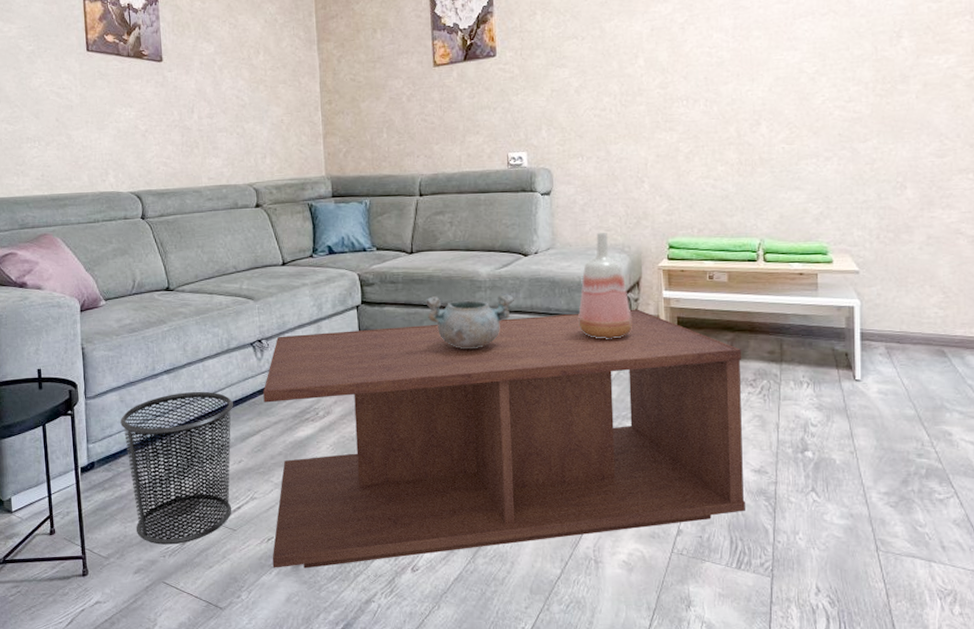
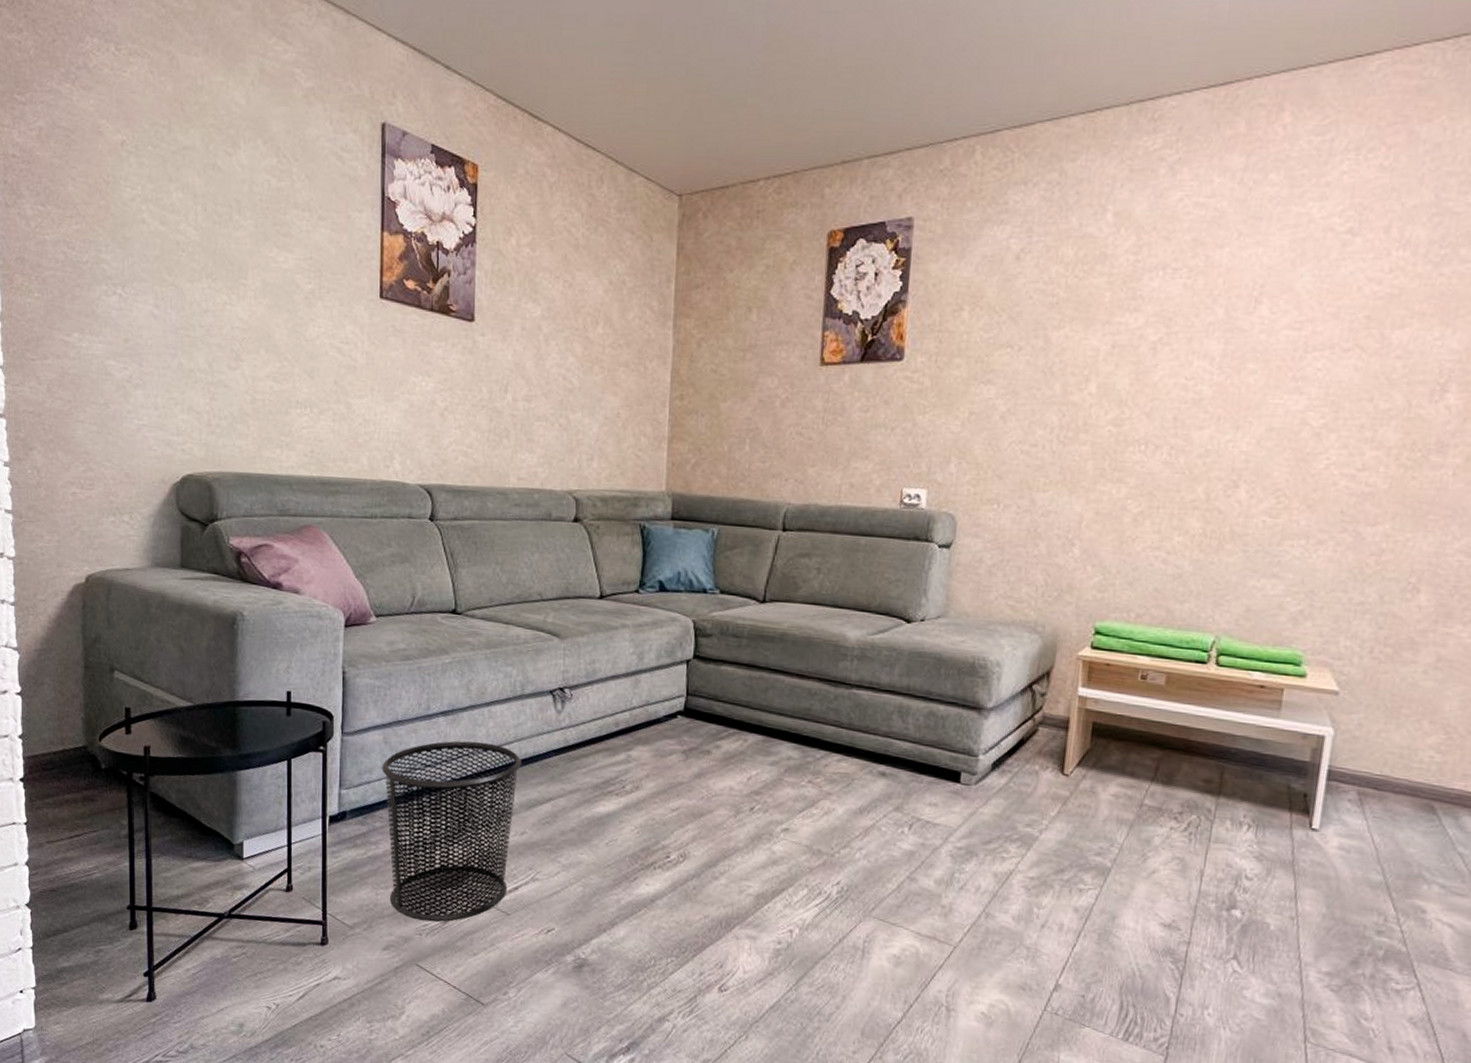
coffee table: present [263,309,745,569] -> none [550,686,1169,977]
decorative bowl: present [425,294,514,350] -> none [773,659,887,732]
vase: present [578,232,632,339] -> none [965,603,1035,741]

